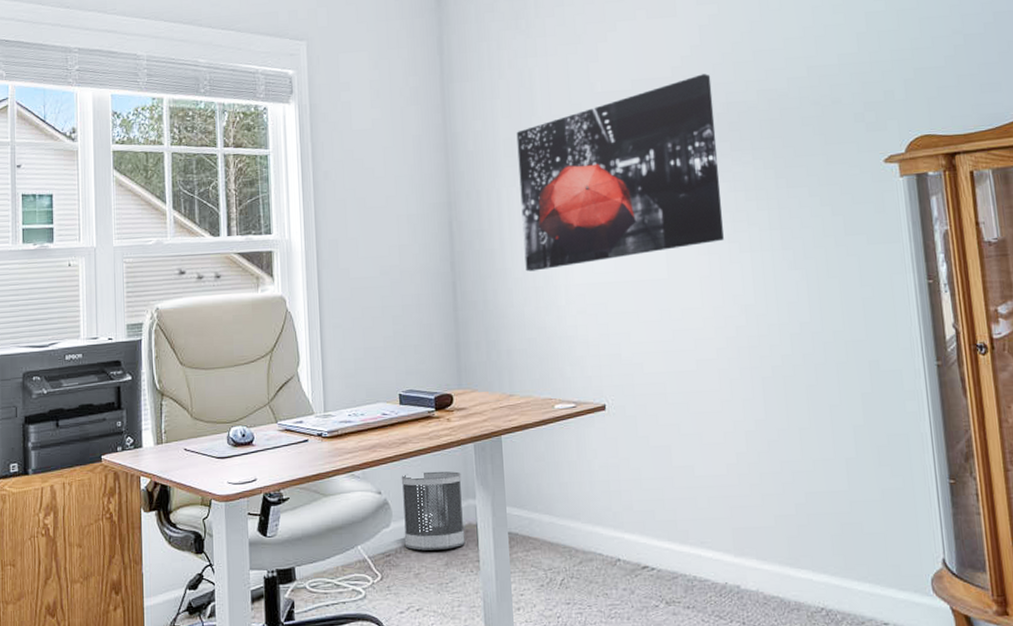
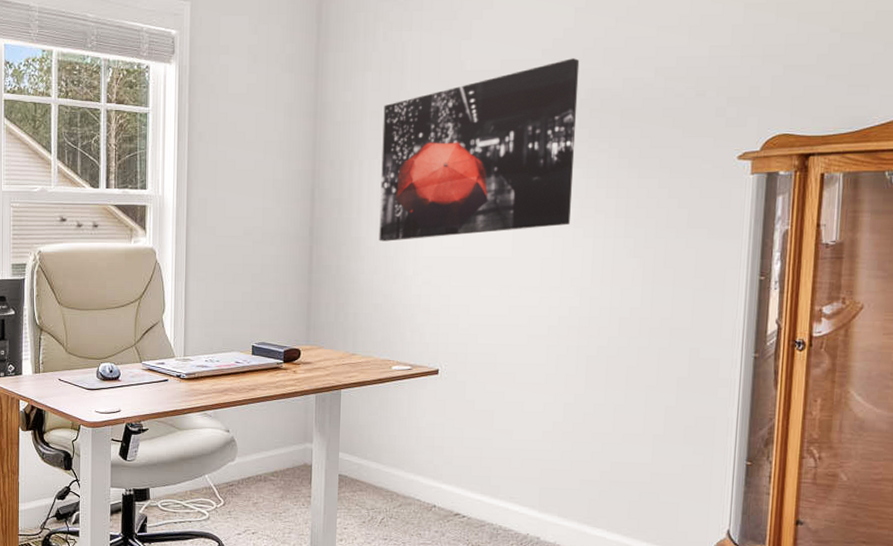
wastebasket: present [401,471,465,551] -> none [246,416,302,485]

